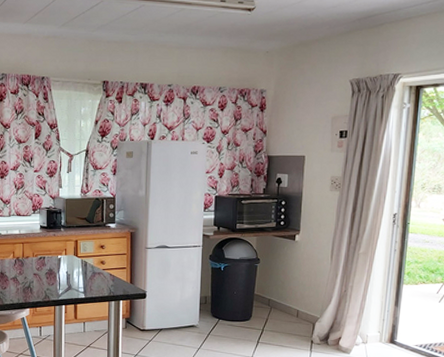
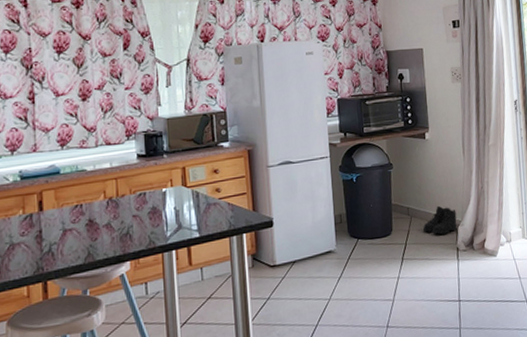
boots: none [280,301,316,327] -> present [422,205,457,235]

